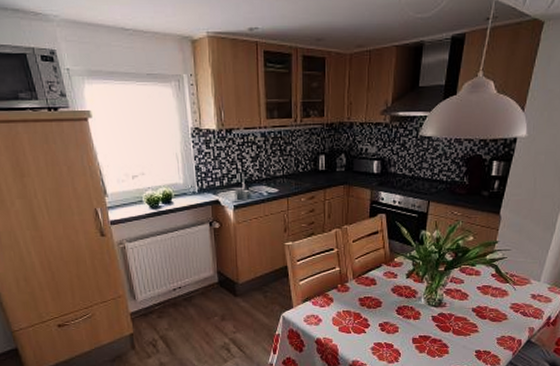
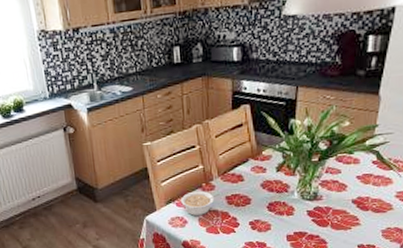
legume: none [317,291,354,315] -> present [181,190,220,216]

